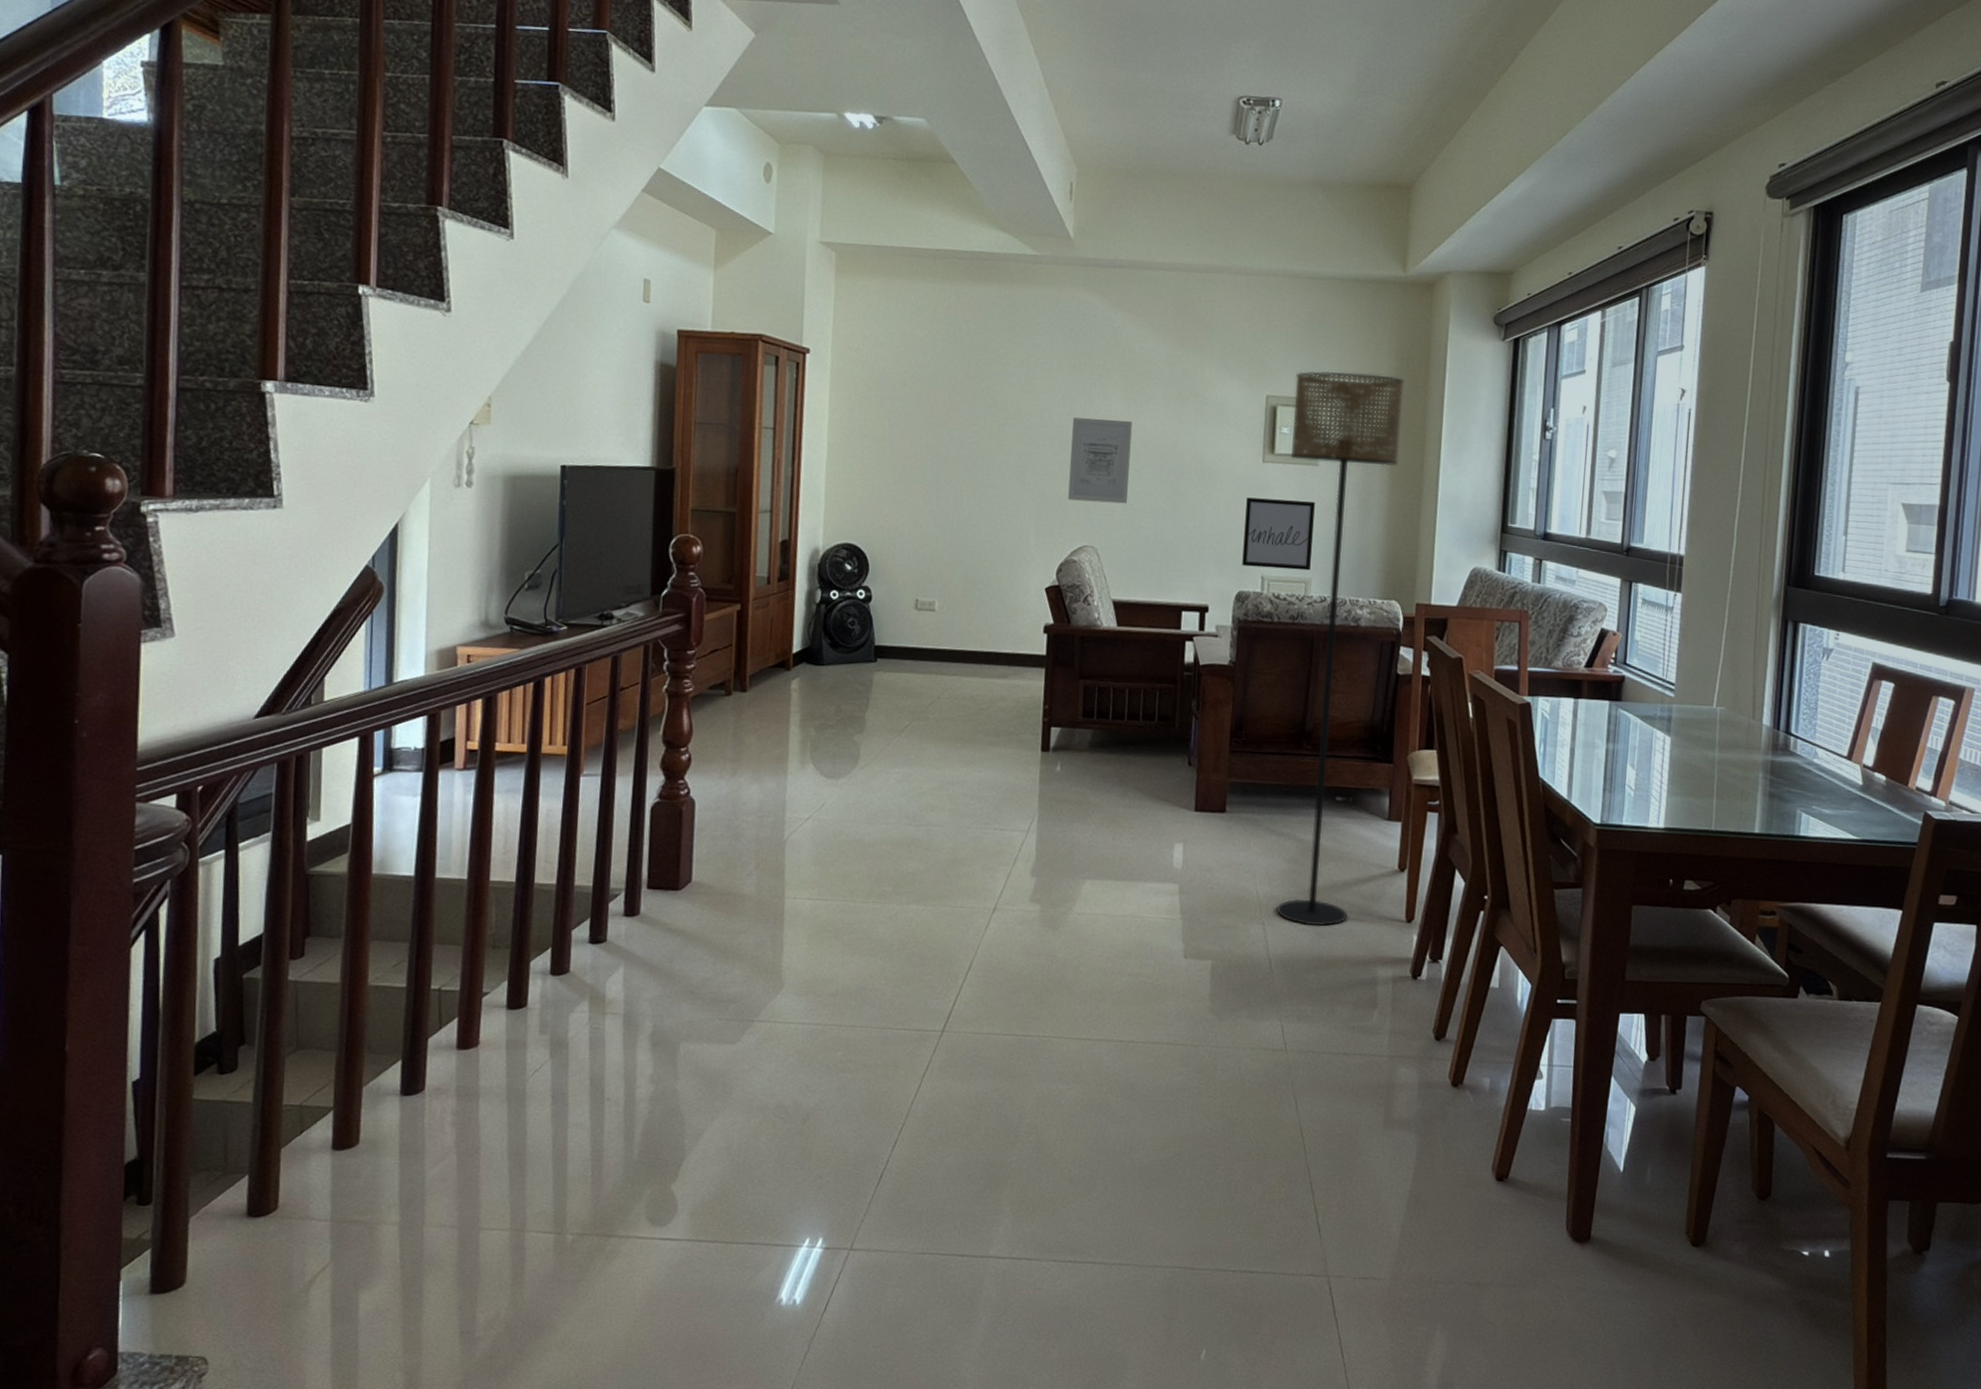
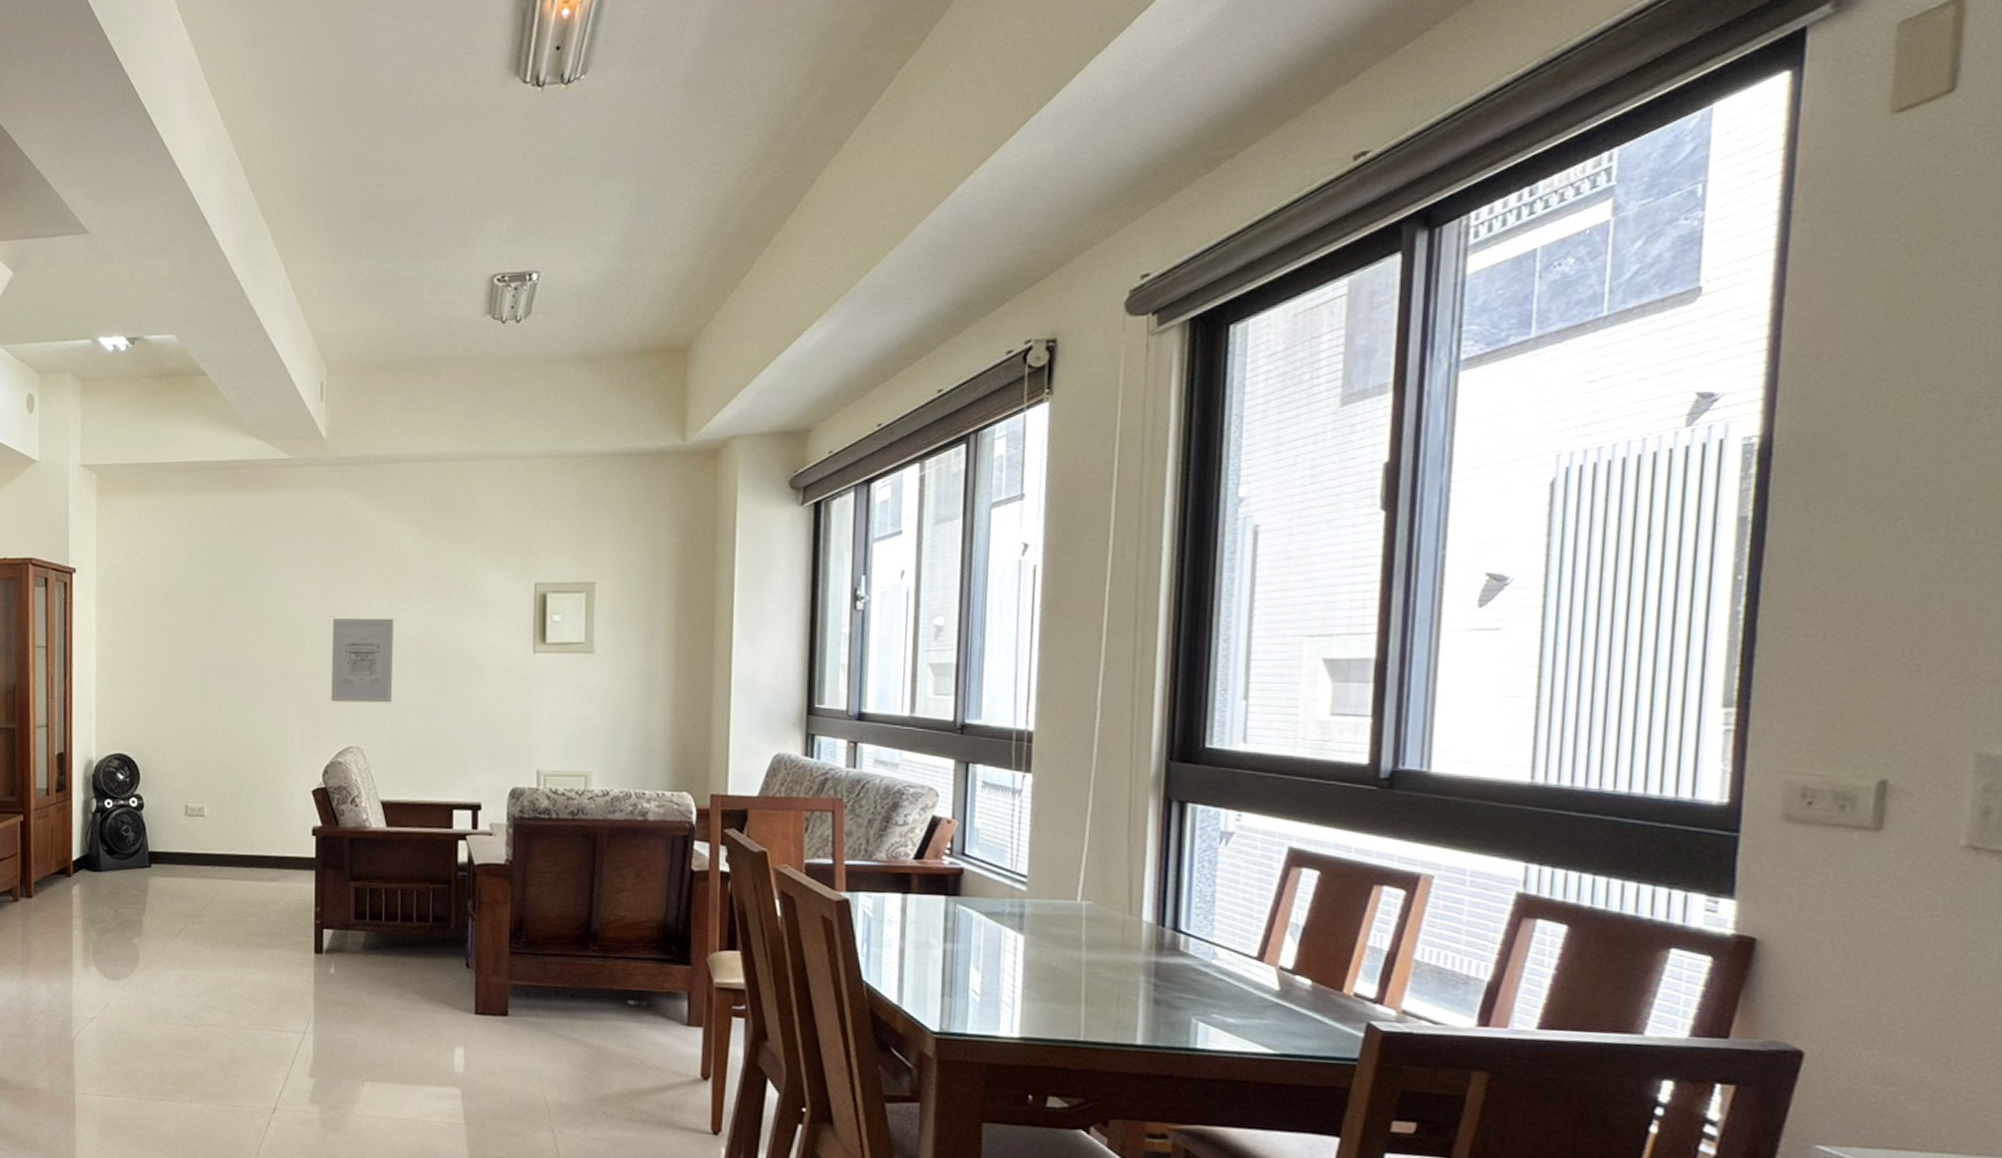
wall art: present [1242,497,1315,571] -> none [515,690,592,764]
floor lamp: present [1276,371,1404,927] -> none [563,552,688,1137]

